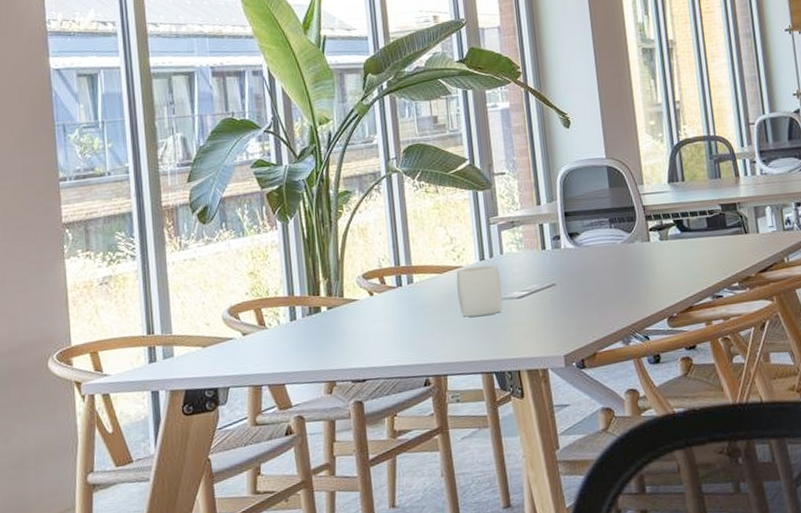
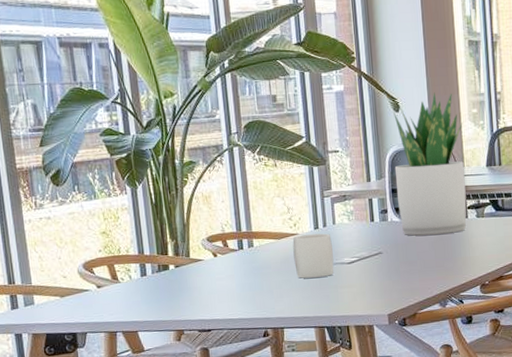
planter: none [564,105,649,264] -> present [393,92,467,236]

